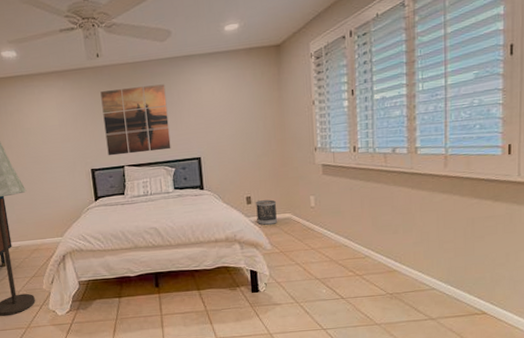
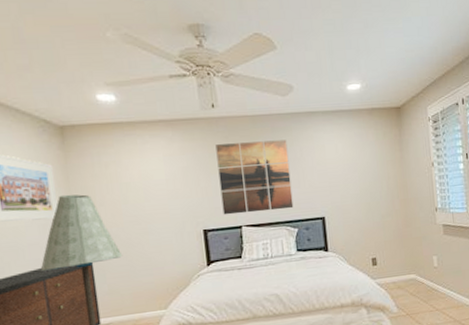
wastebasket: present [256,199,278,225] -> none [381,260,403,288]

